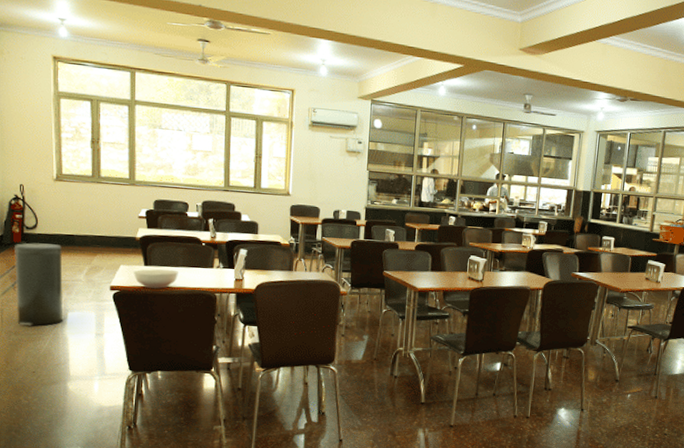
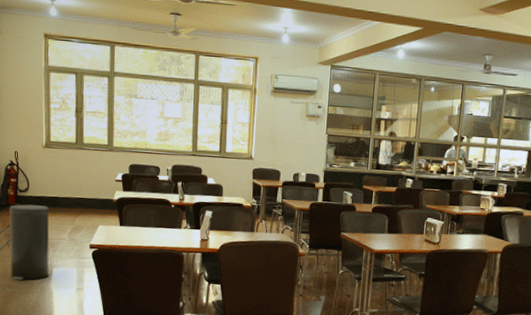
bowl: present [133,269,178,289] -> none [110,229,150,248]

